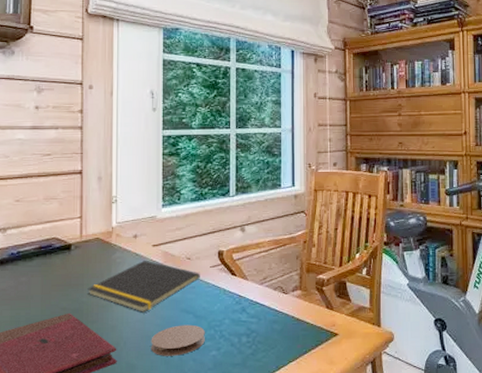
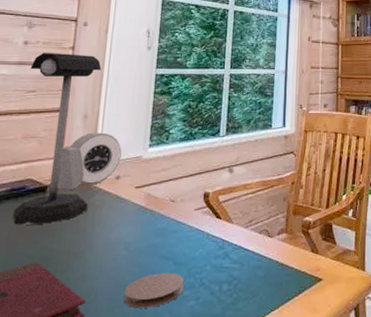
desk lamp: none [43,116,110,280] -> present [12,52,102,225]
alarm clock: none [81,193,137,249] -> present [58,132,122,191]
notepad: present [88,260,200,313] -> none [59,202,184,260]

